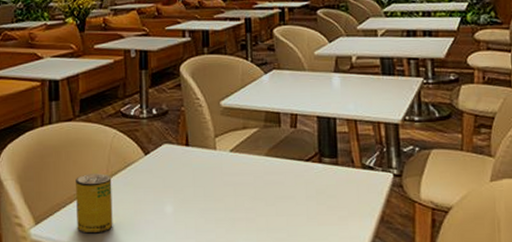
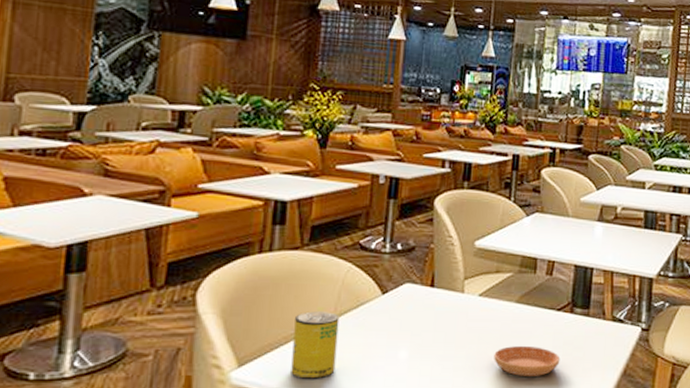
saucer: none [251,196,315,226] -> present [494,345,561,376]

